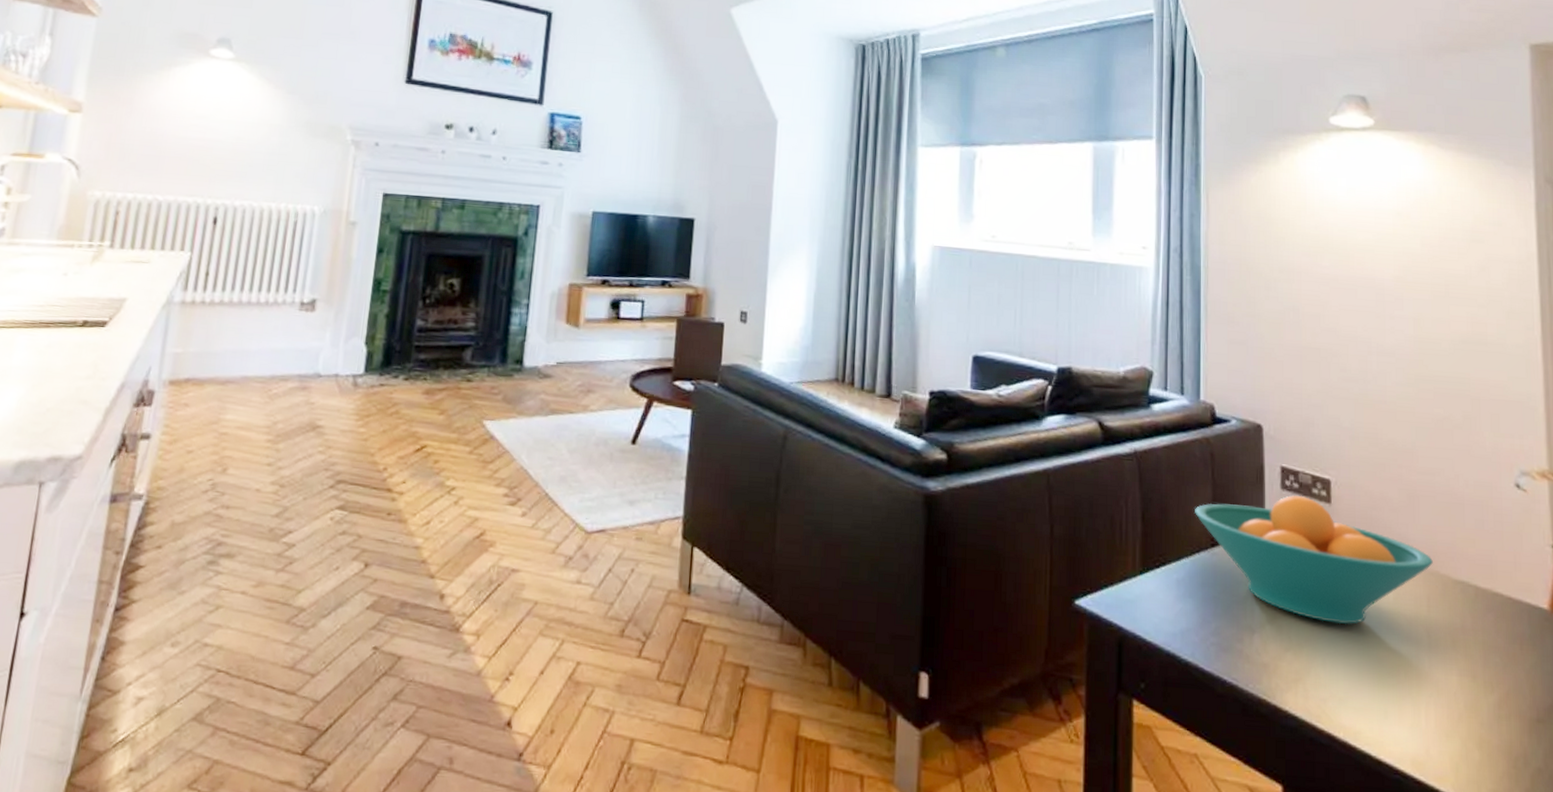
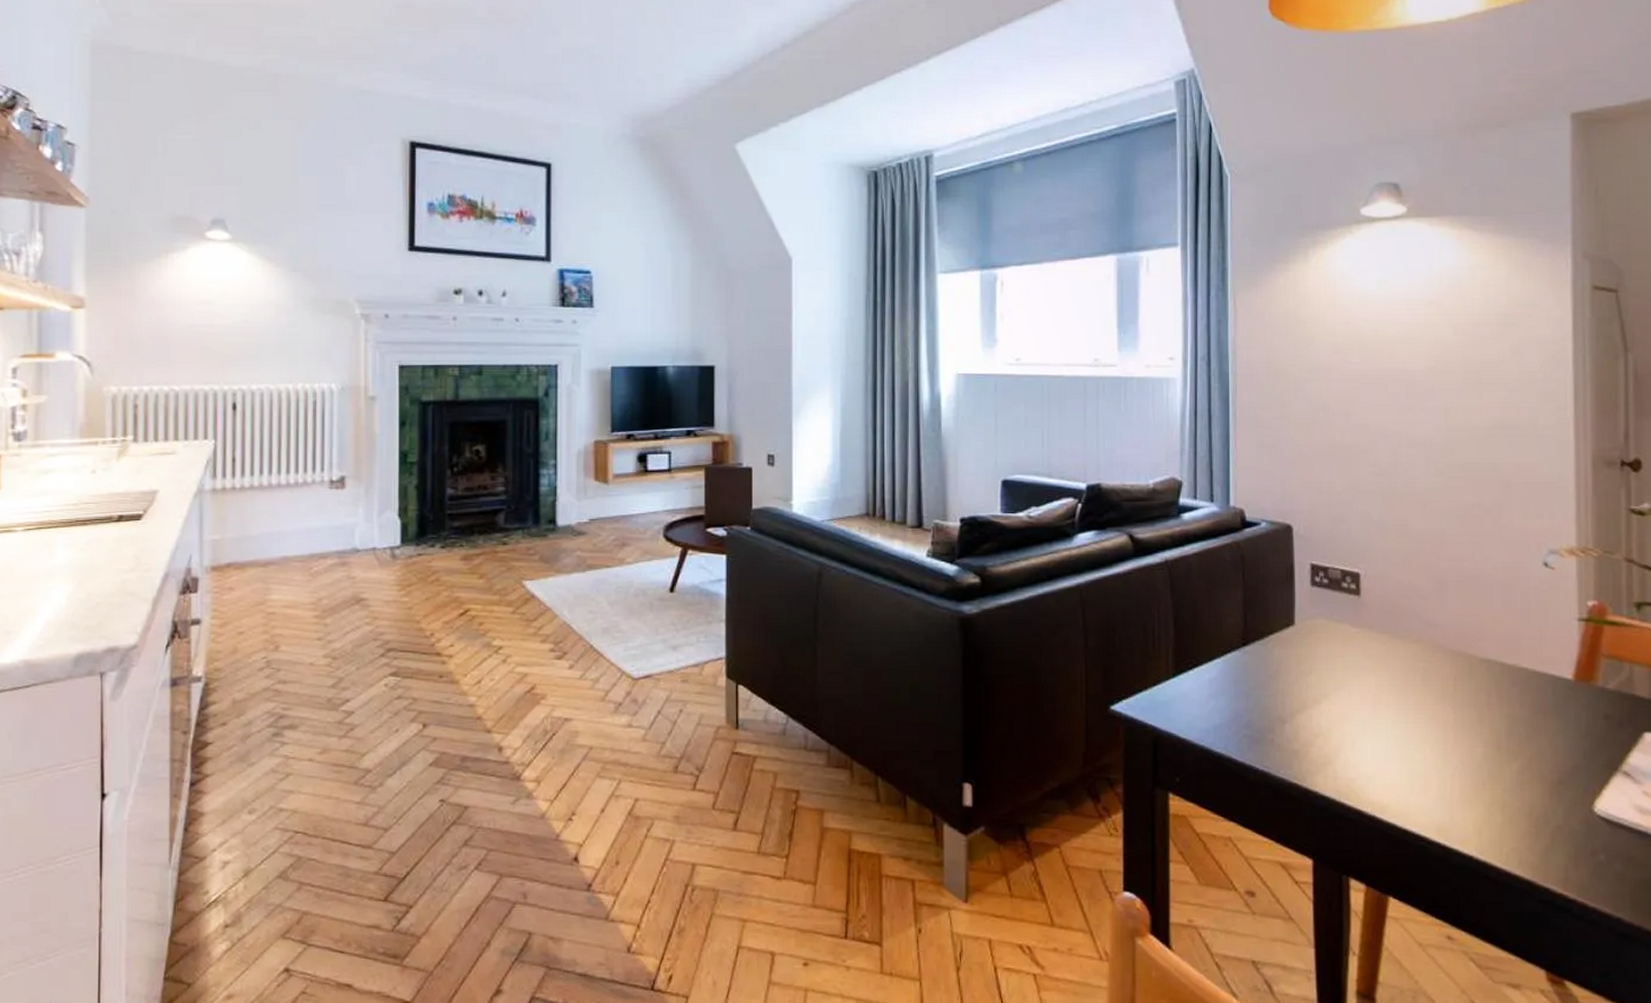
fruit bowl: present [1195,495,1433,625] -> none [1226,590,1460,709]

